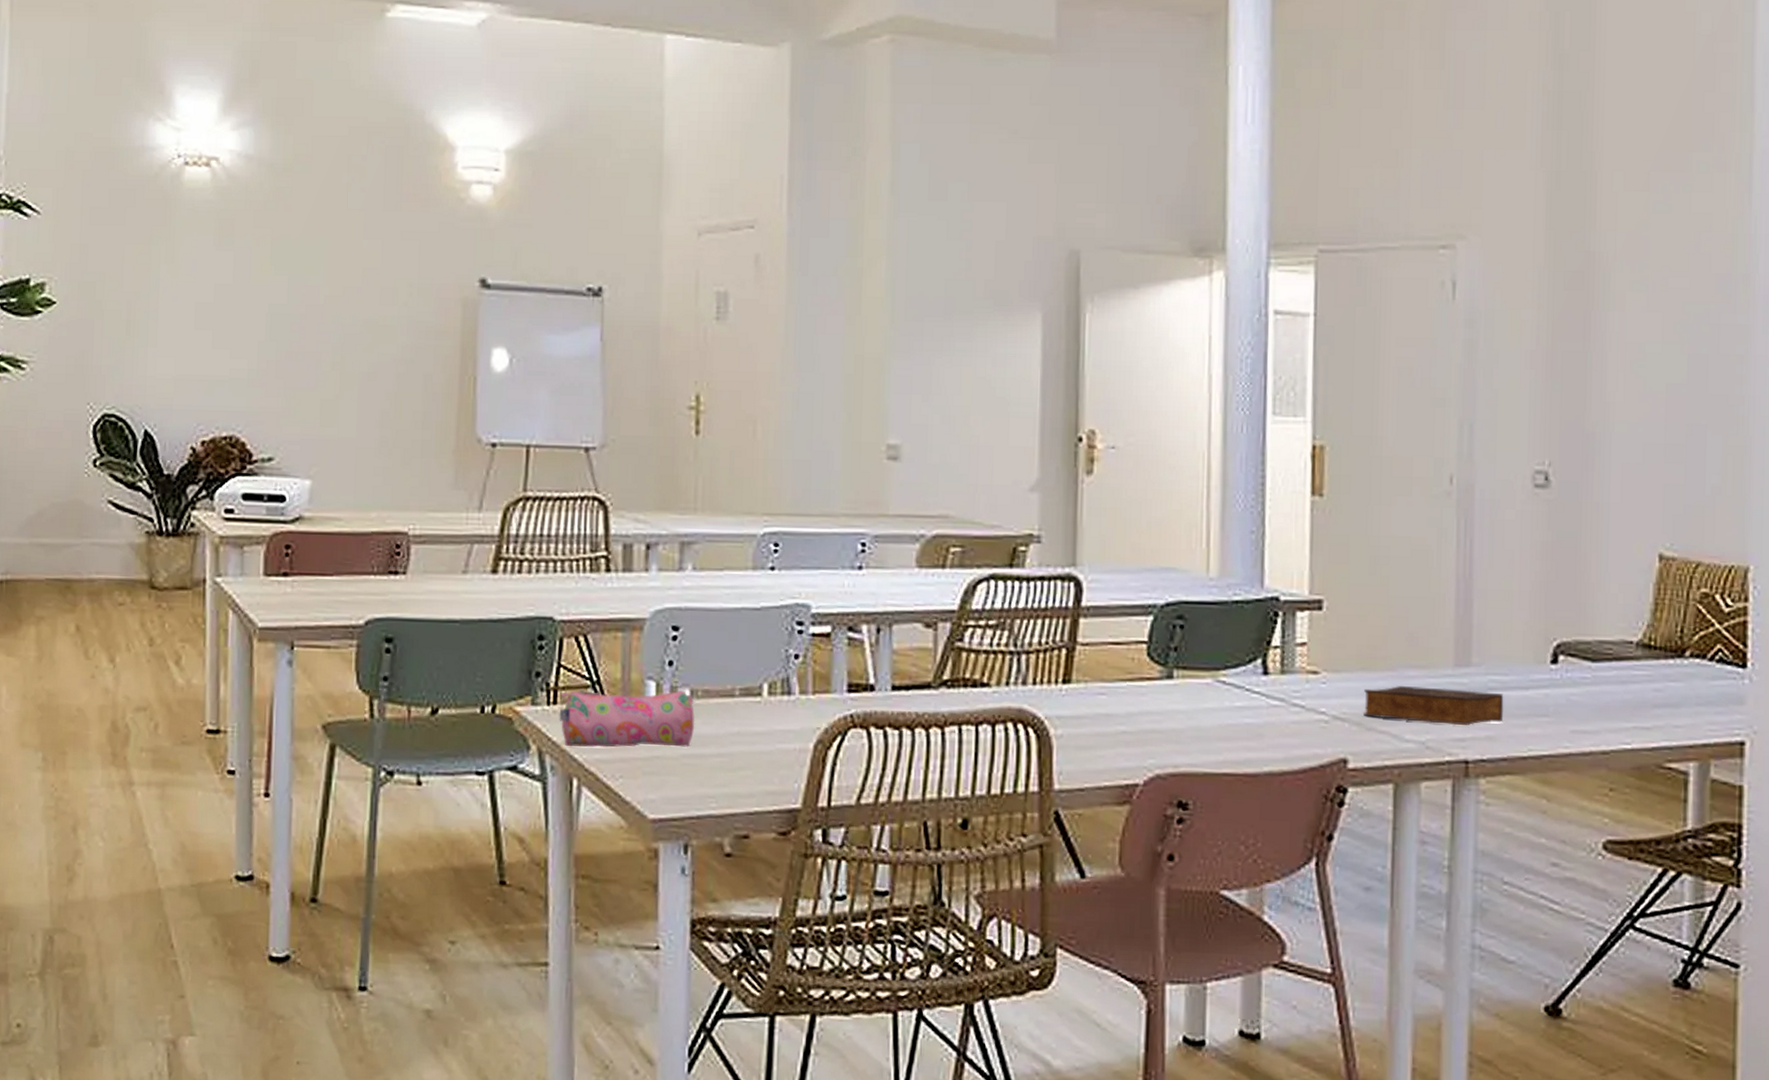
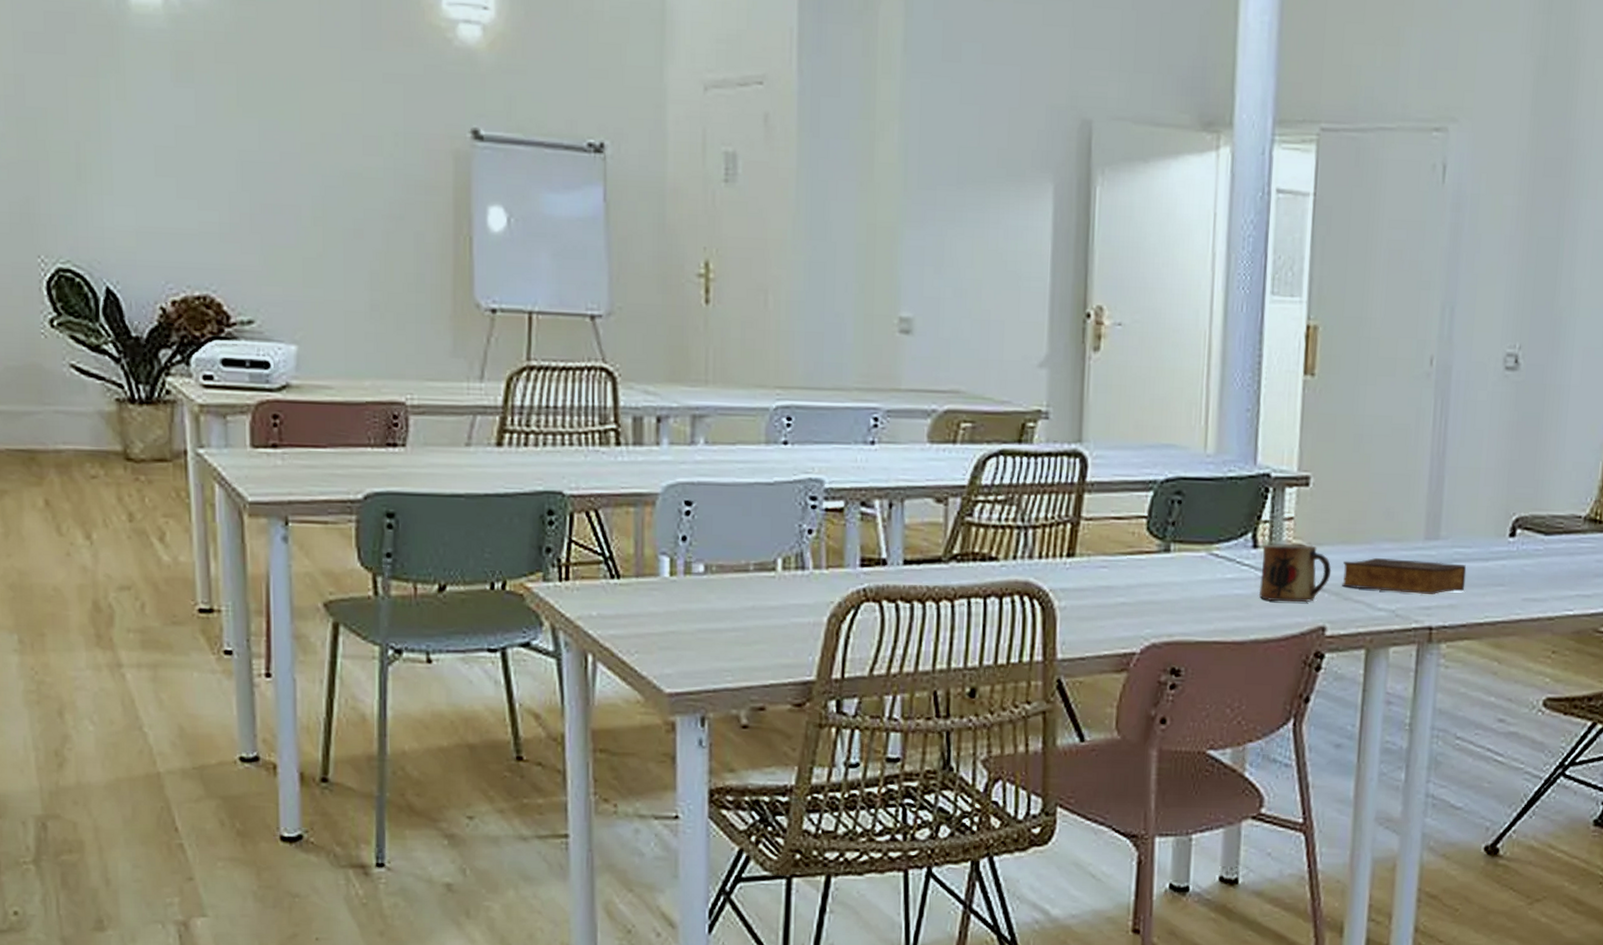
pencil case: present [559,689,695,748] -> none [571,564,710,623]
mug: none [1271,670,1351,733] -> present [1259,544,1332,603]

